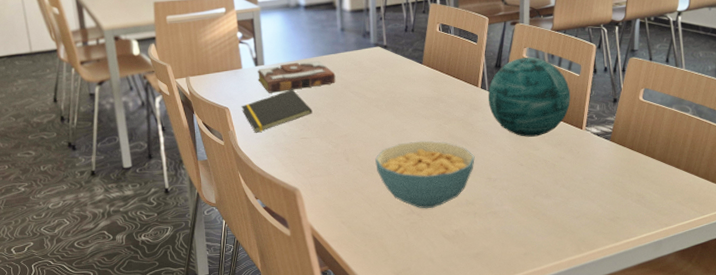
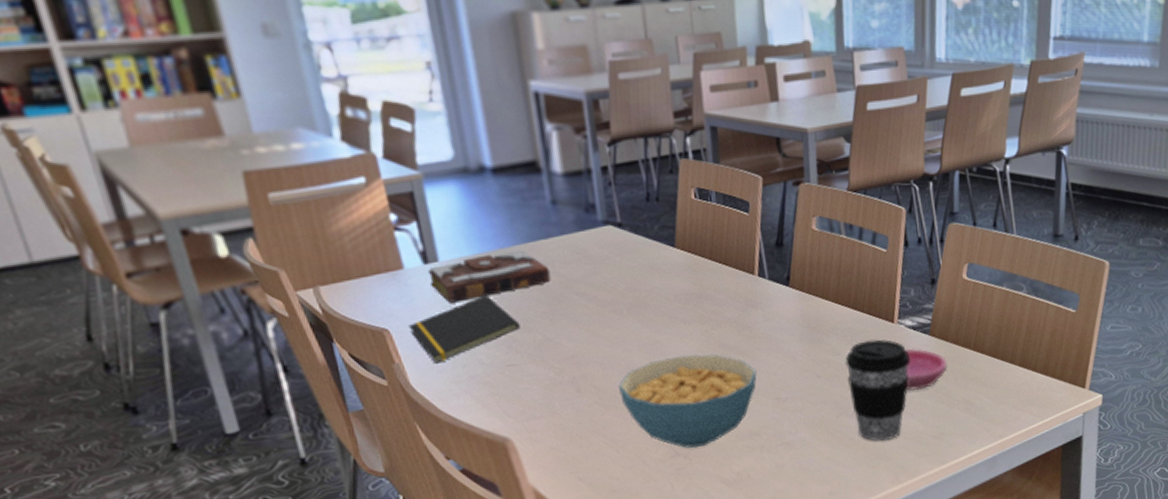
decorative orb: present [487,57,571,137] -> none [768,229,877,339]
coffee cup: none [542,141,594,219] -> present [845,339,911,442]
saucer: none [590,149,625,183] -> present [904,348,948,391]

